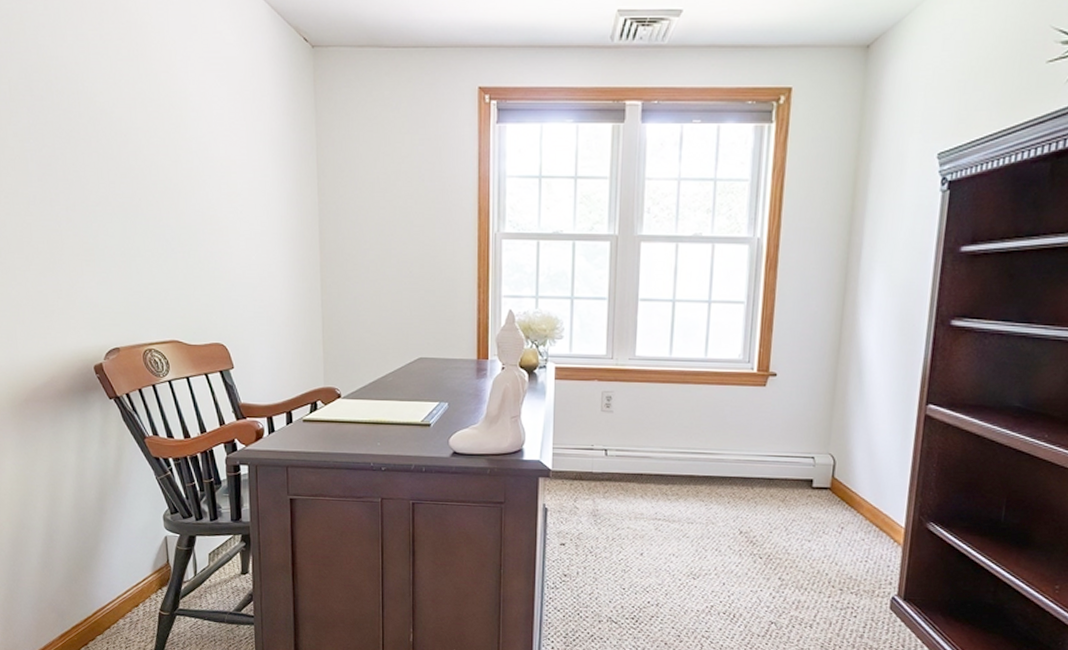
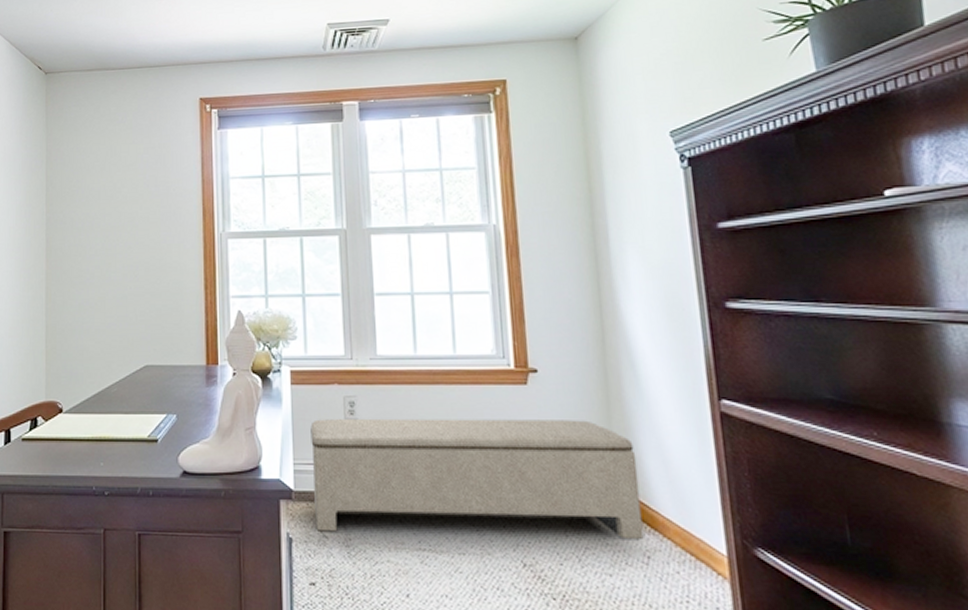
bench: none [569,410,848,515] -> present [310,418,644,541]

